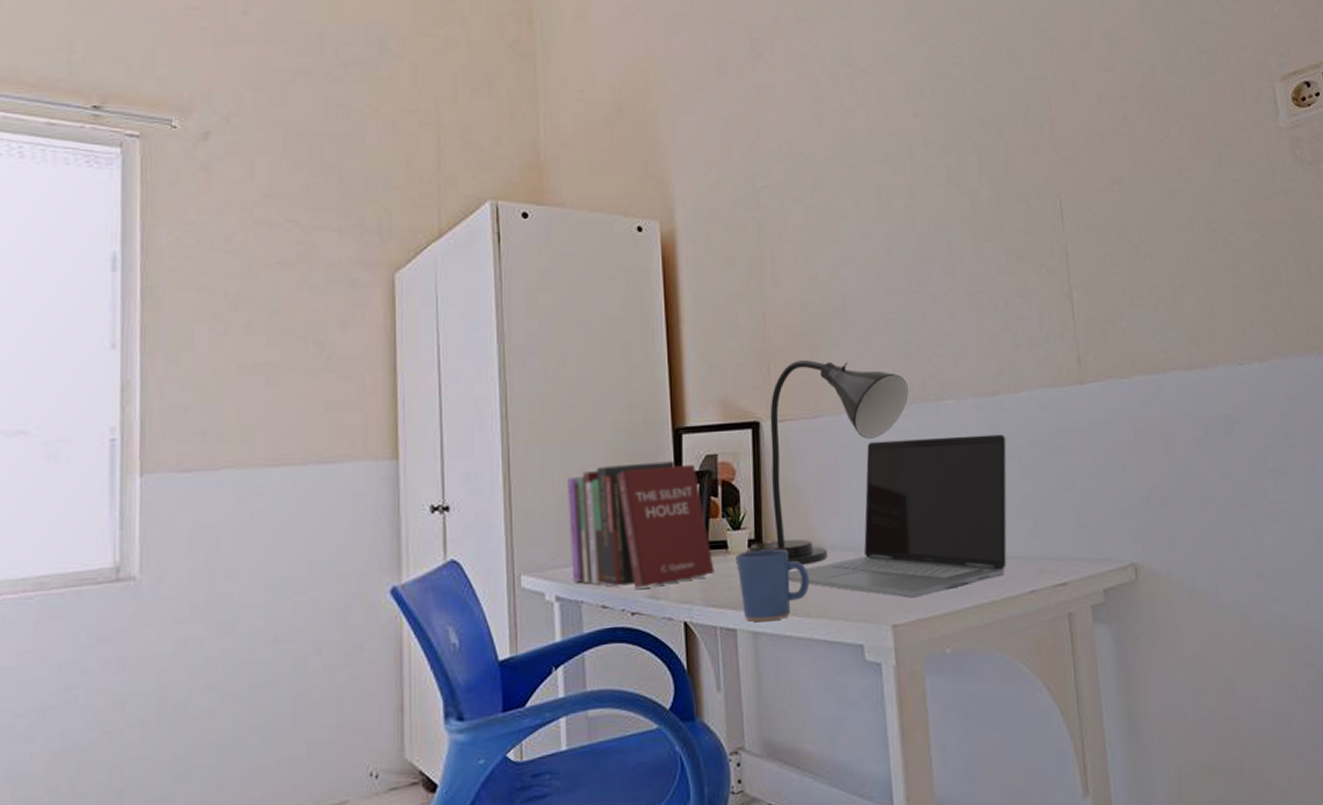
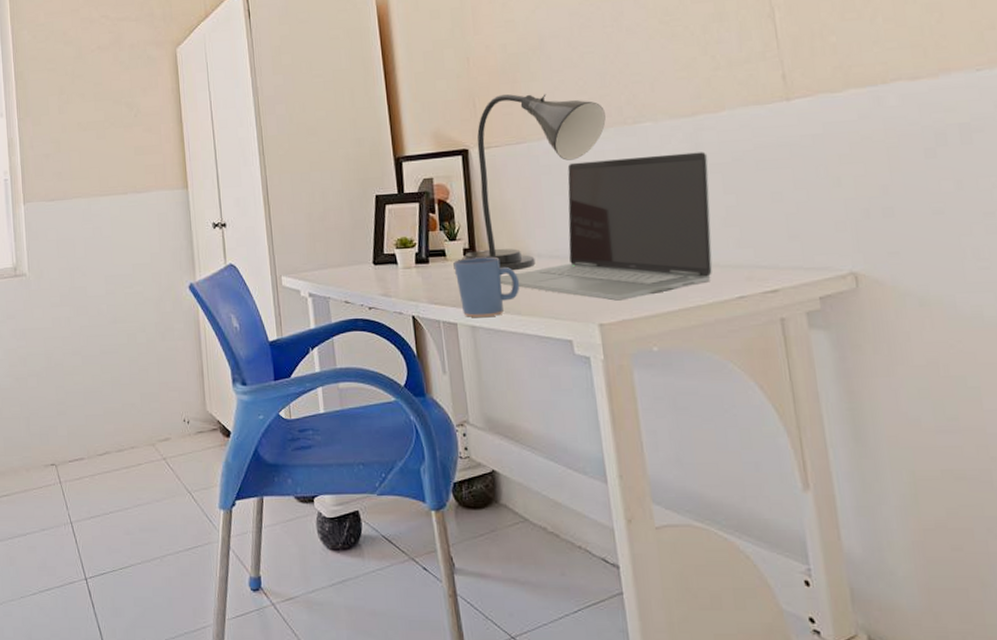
books: present [567,461,715,589] -> none [312,185,436,288]

